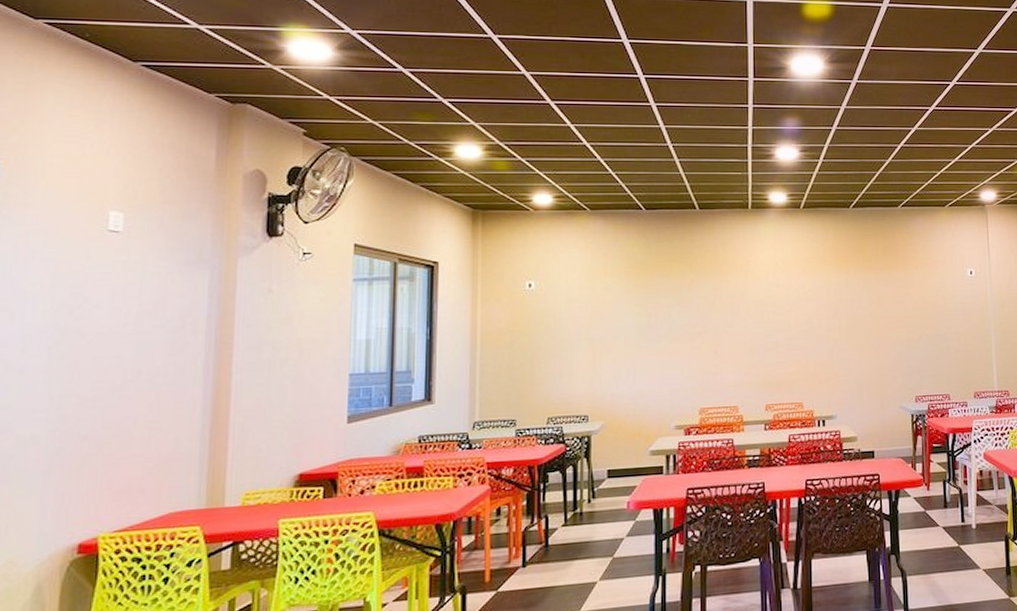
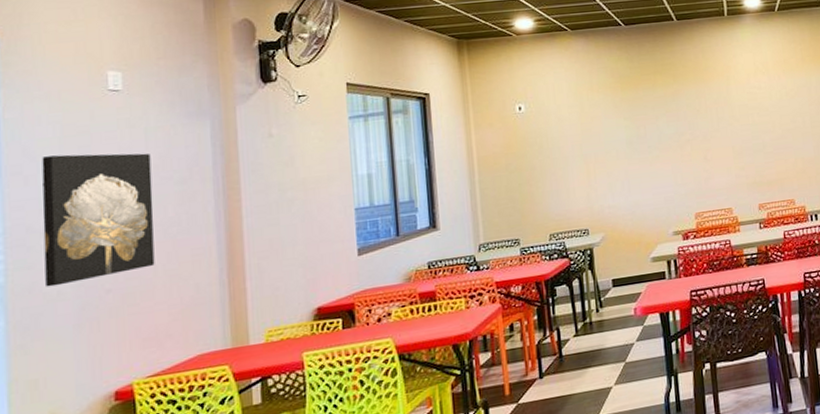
wall art: none [19,293,144,429] -> present [42,153,155,287]

